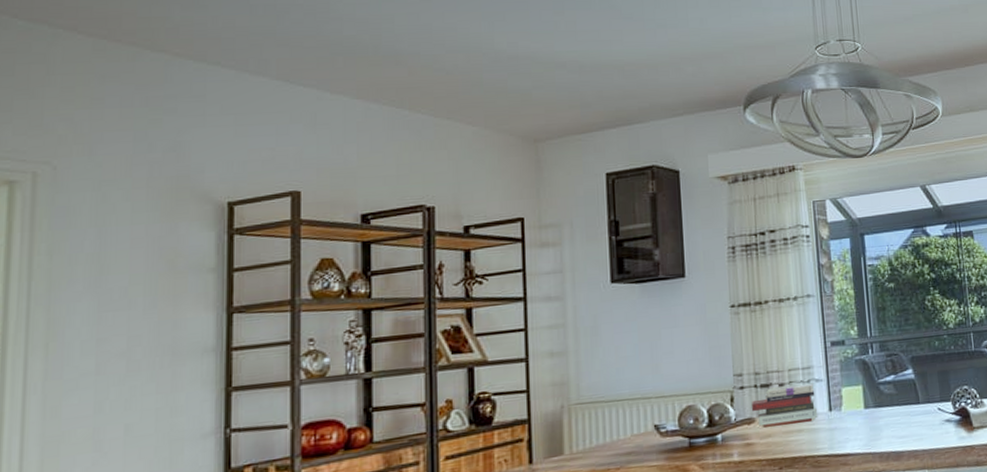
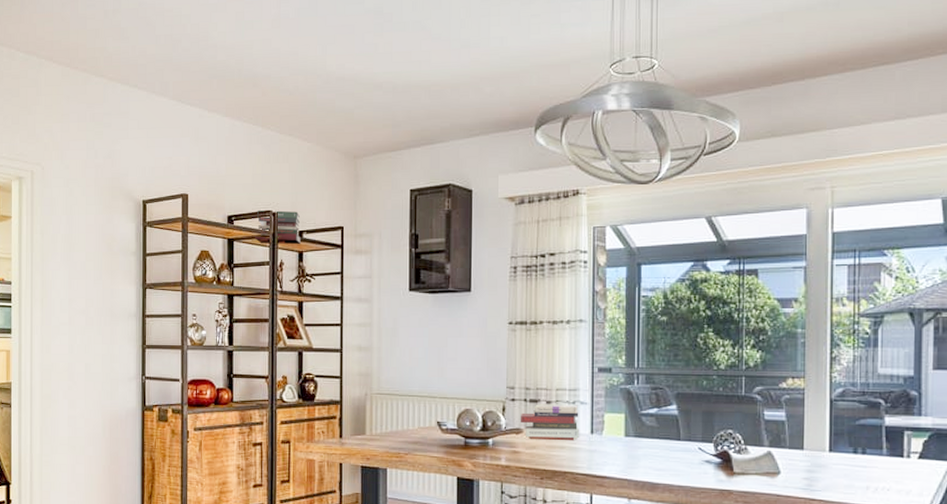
books: none [402,204,467,245] -> present [255,209,301,245]

